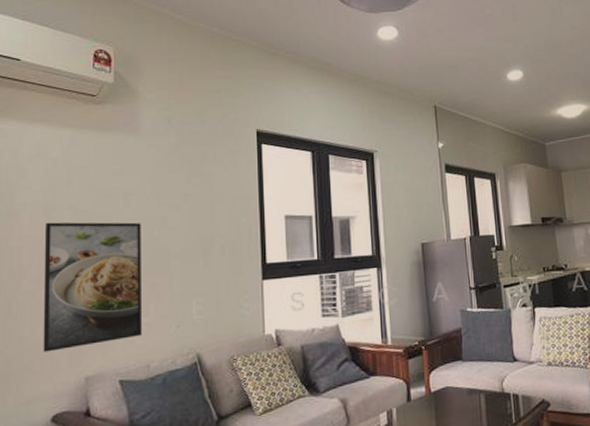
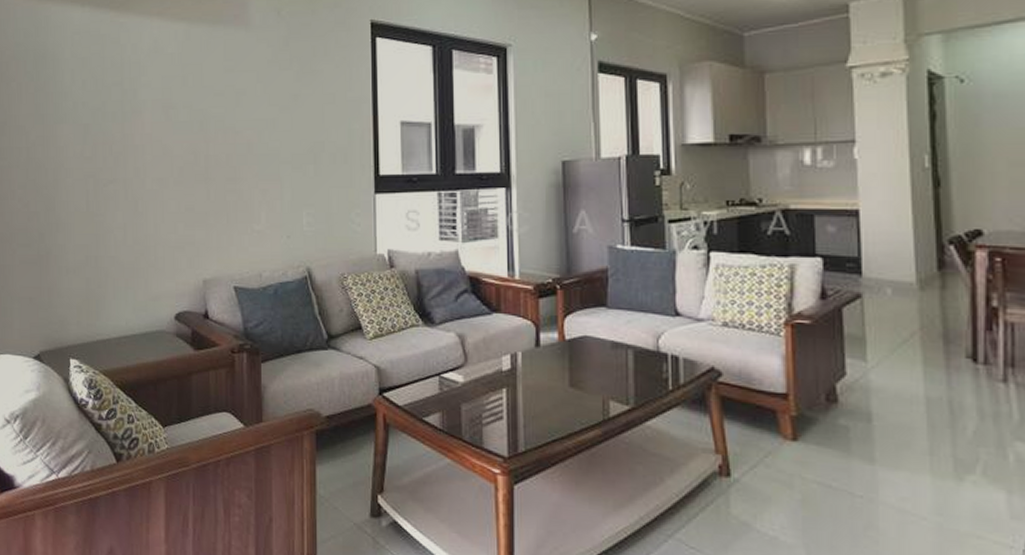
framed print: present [43,222,142,352] -> none [164,121,254,251]

